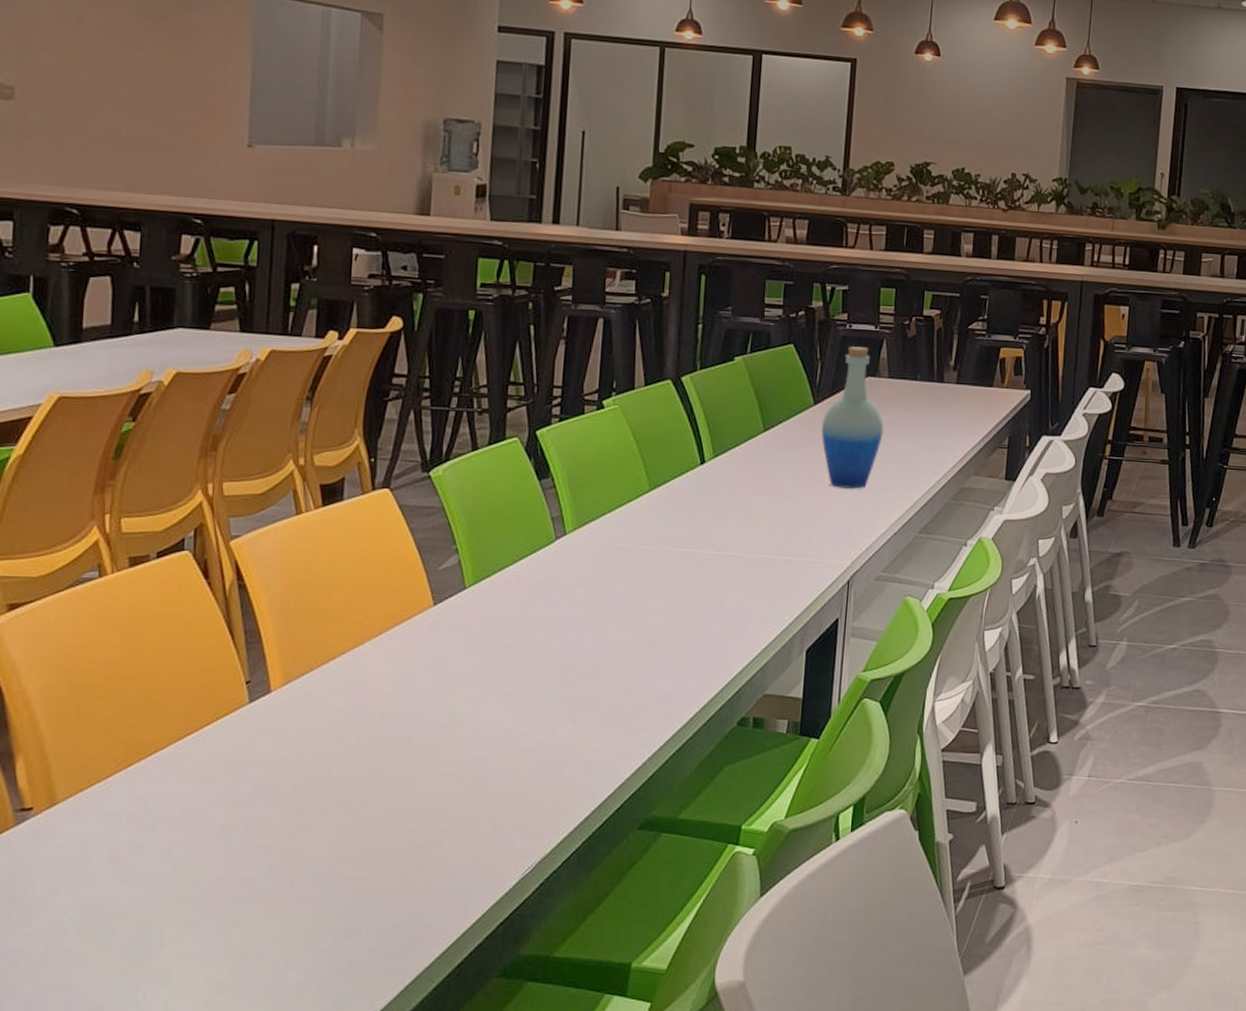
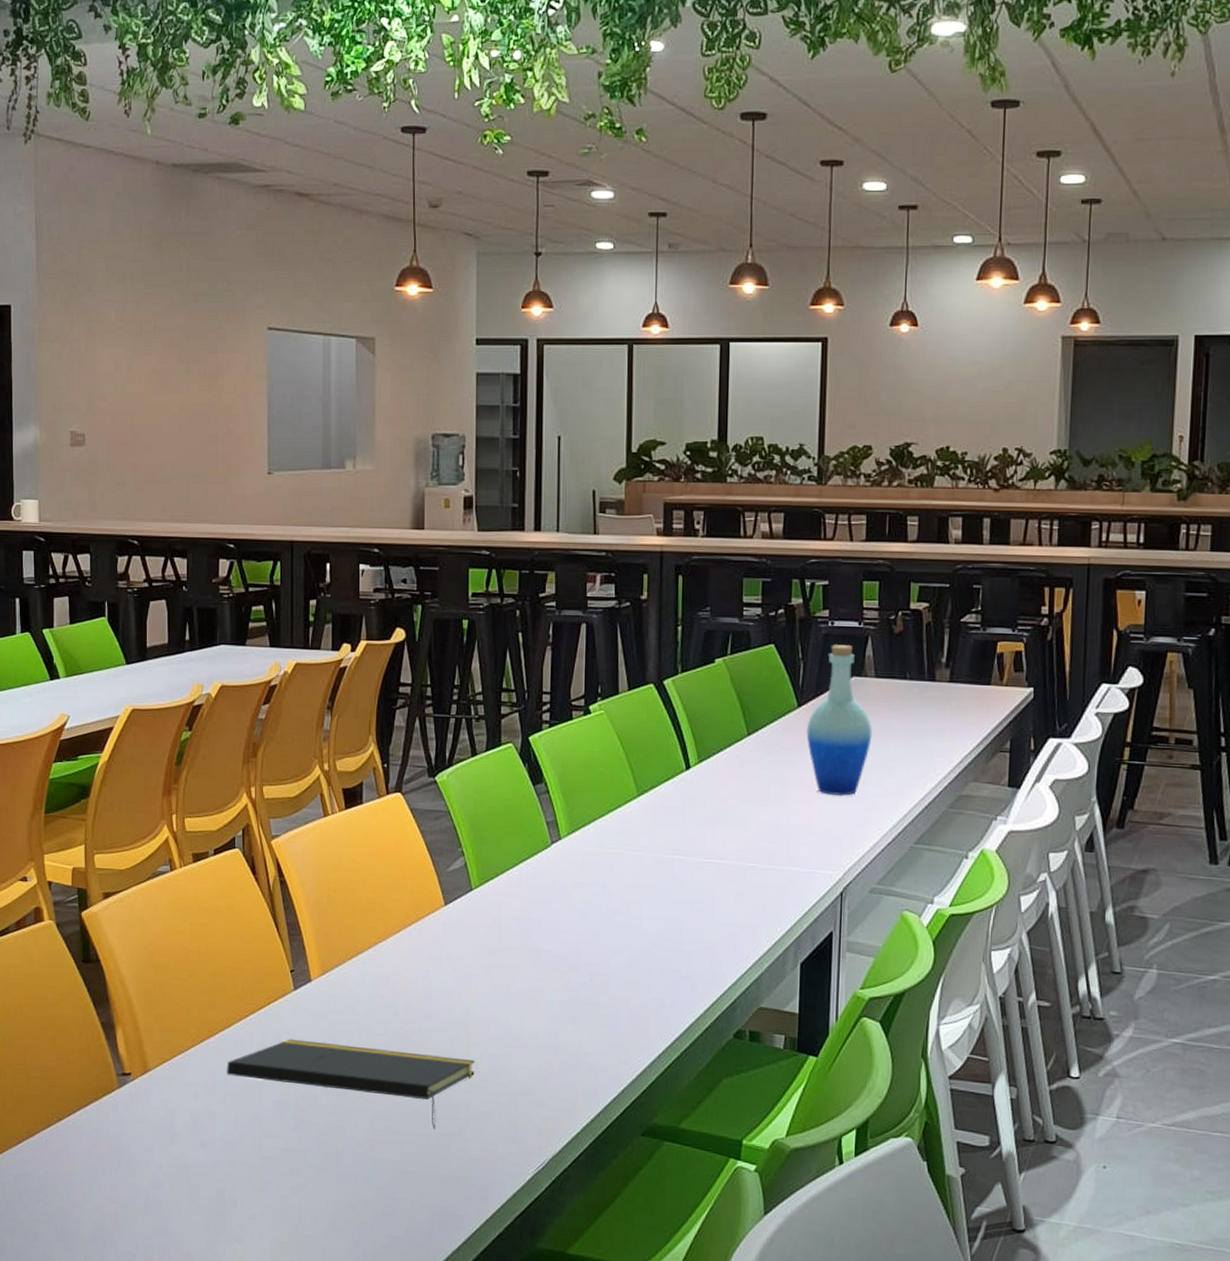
notepad: none [159,756,461,841] -> present [227,1038,476,1129]

